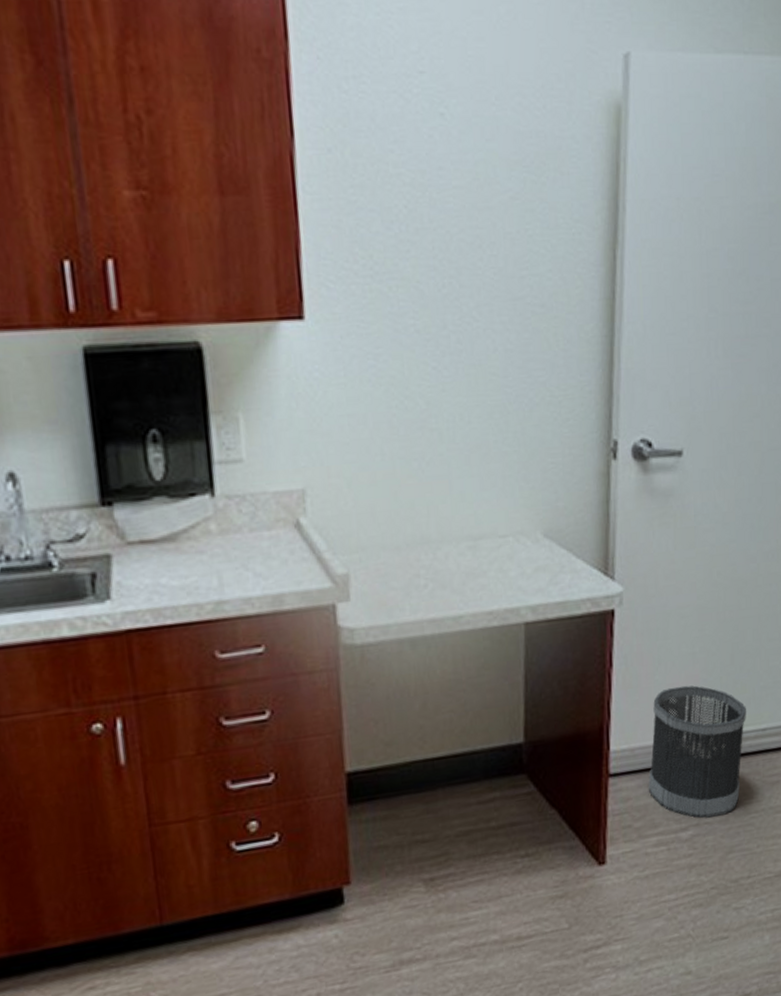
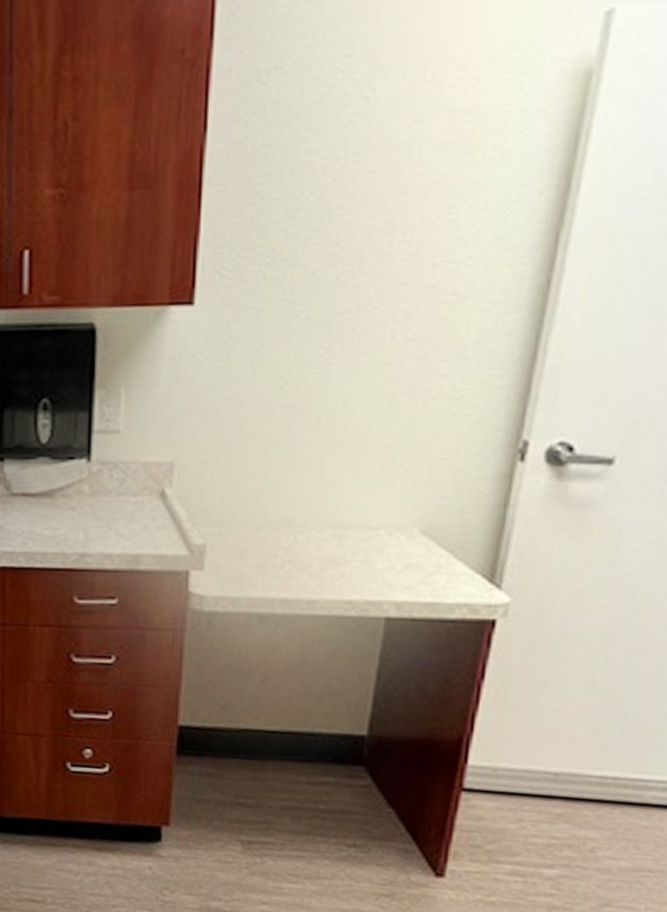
wastebasket: present [648,685,747,819] -> none [508,713,657,864]

